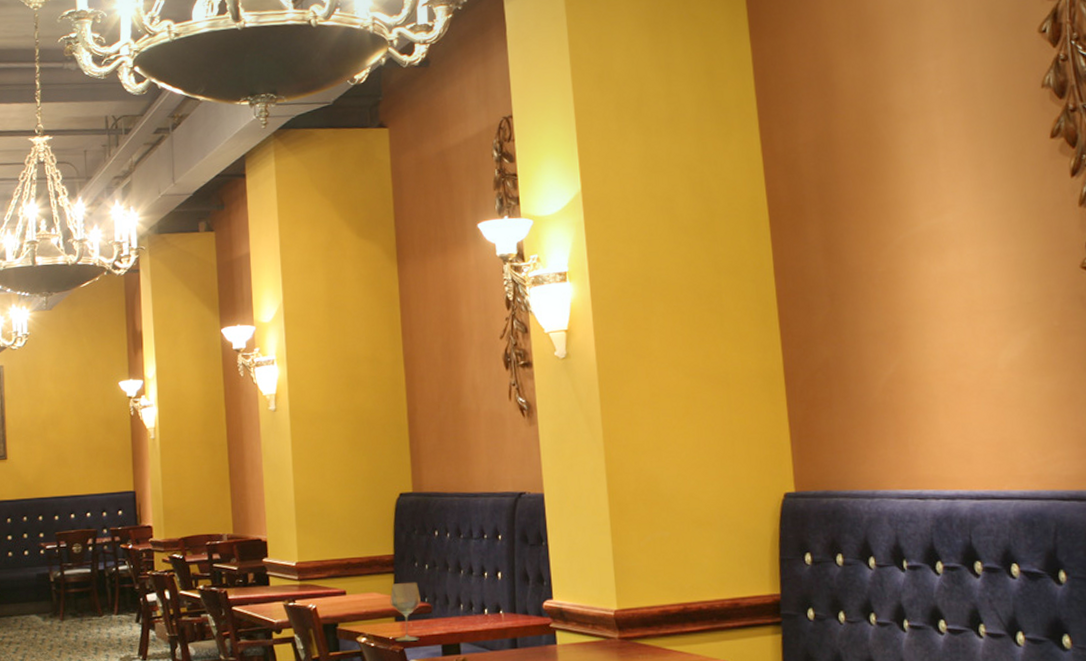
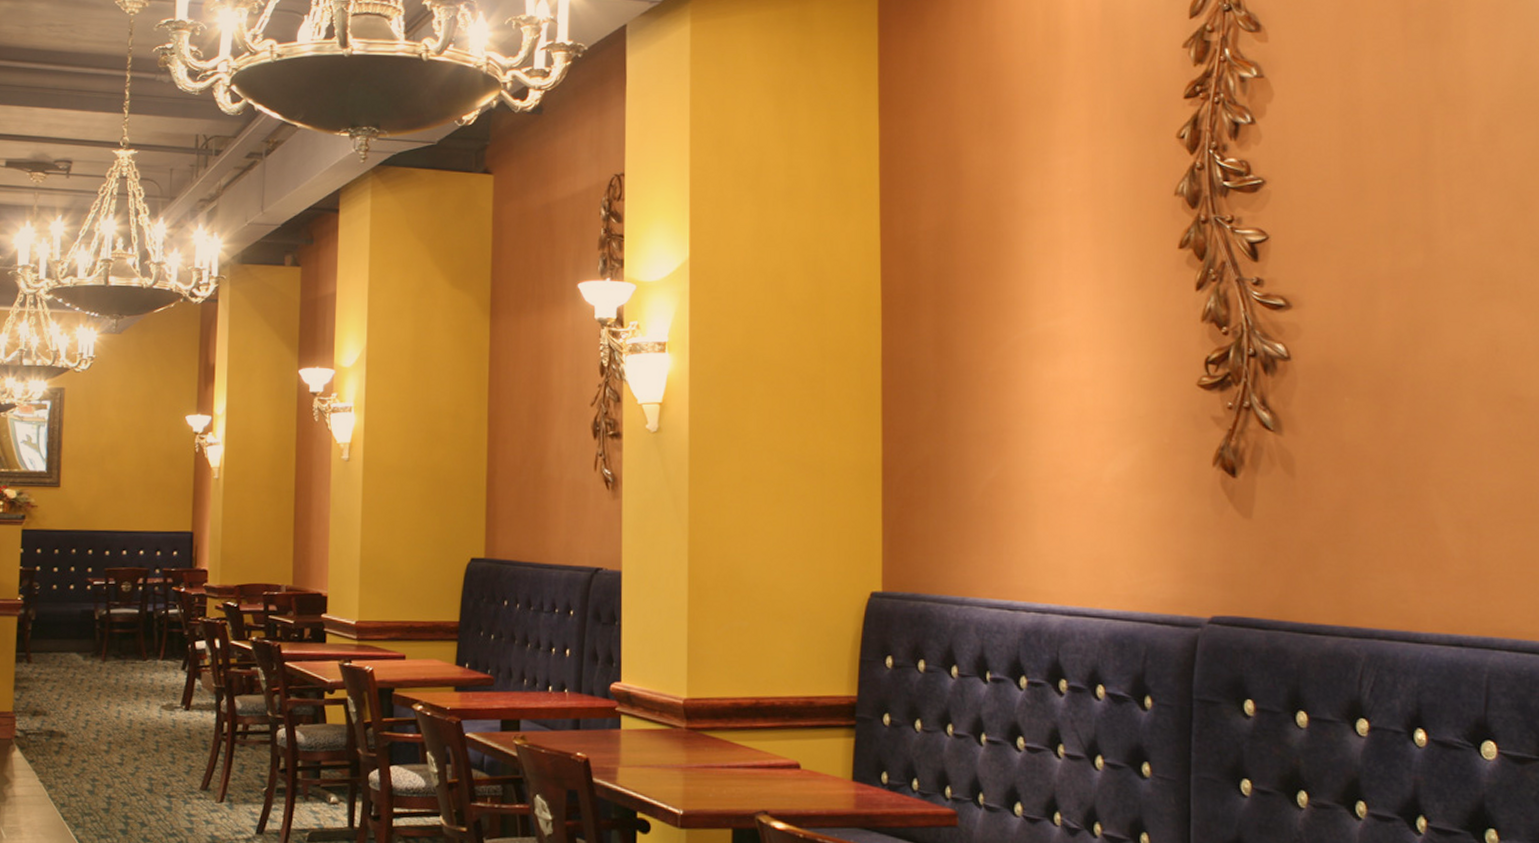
wine glass: present [390,582,421,642] -> none [450,651,483,714]

